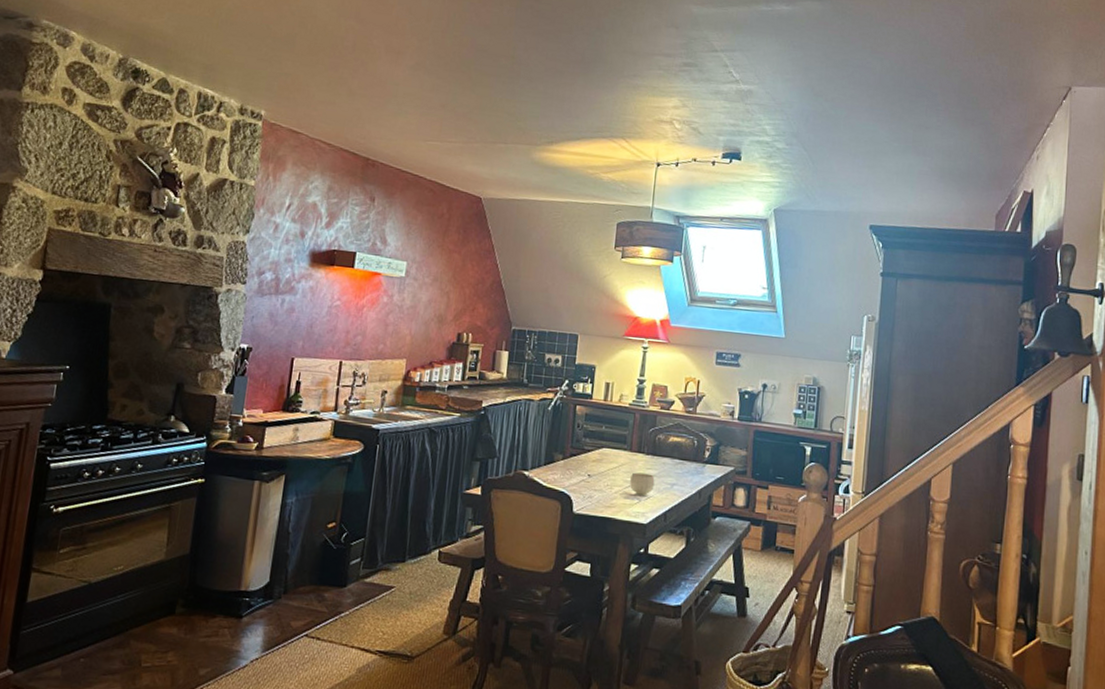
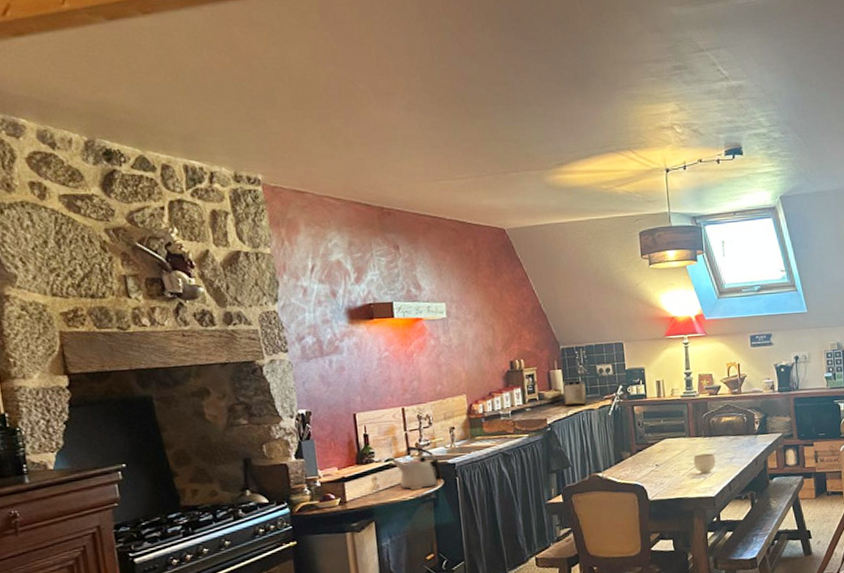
kettle: none [317,402,364,451] -> present [392,446,442,490]
toaster: none [503,364,531,394] -> present [562,380,587,407]

